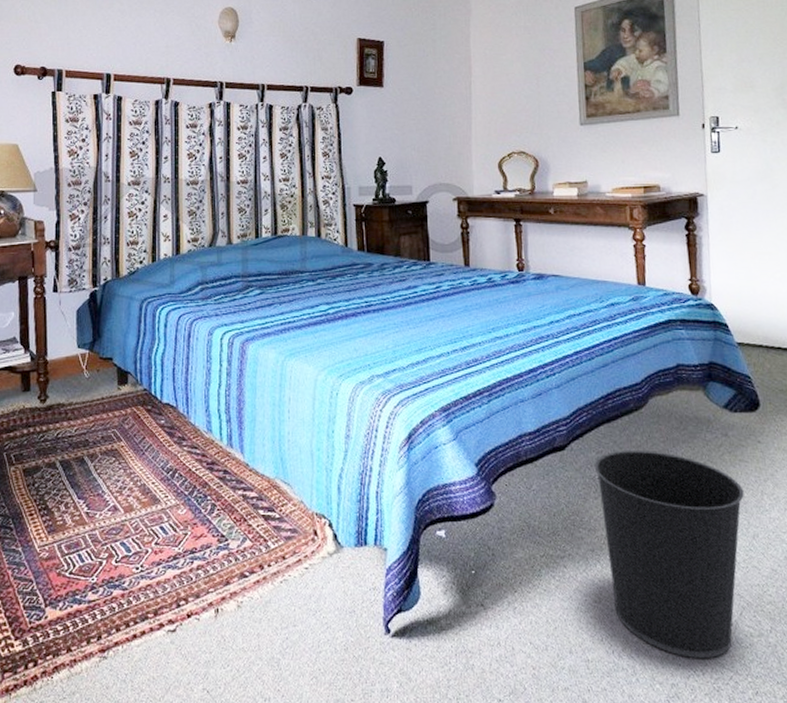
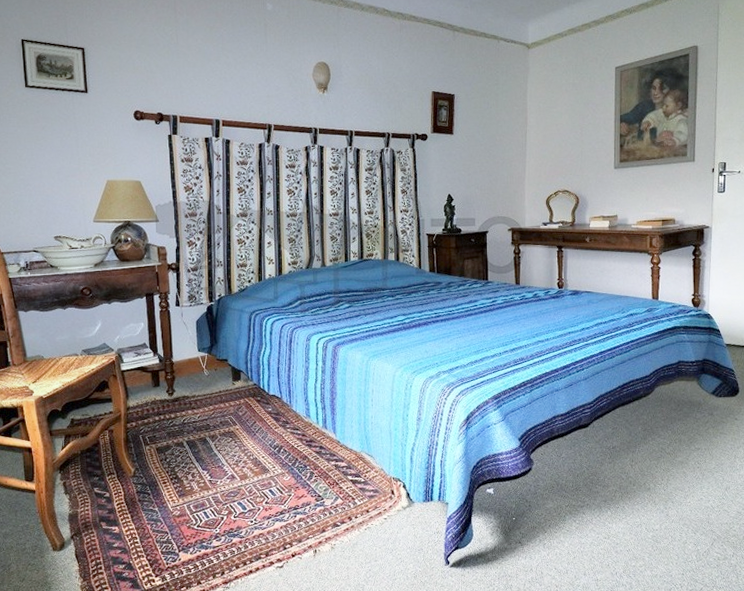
wastebasket: present [594,449,744,658] -> none [610,426,722,576]

